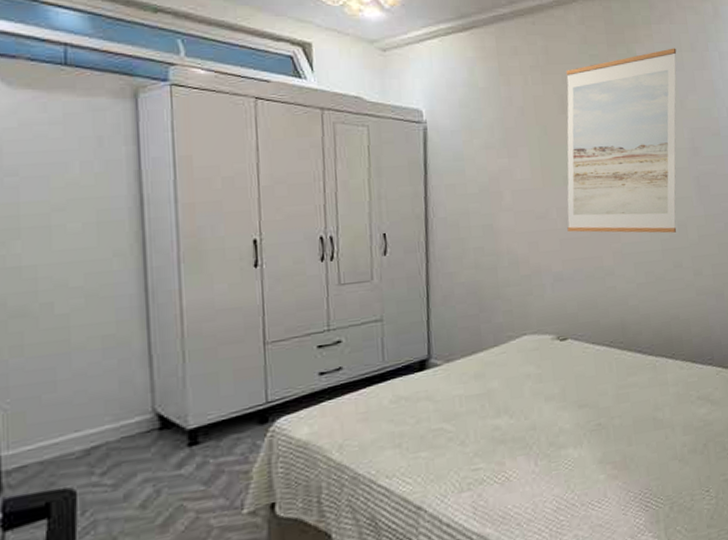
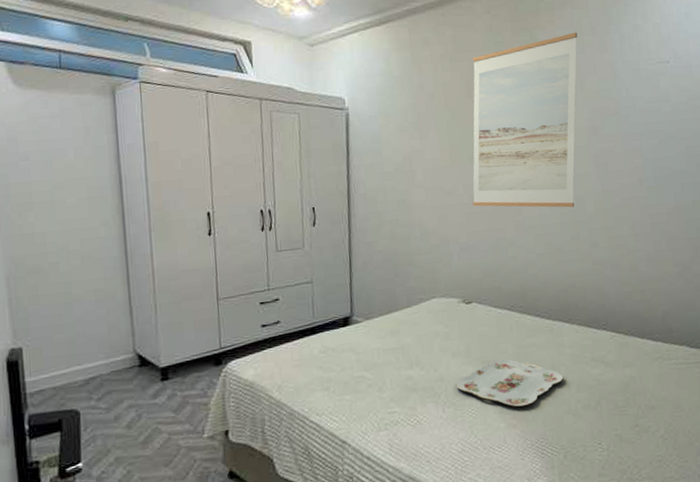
serving tray: none [549,402,668,455] -> present [455,359,564,407]

